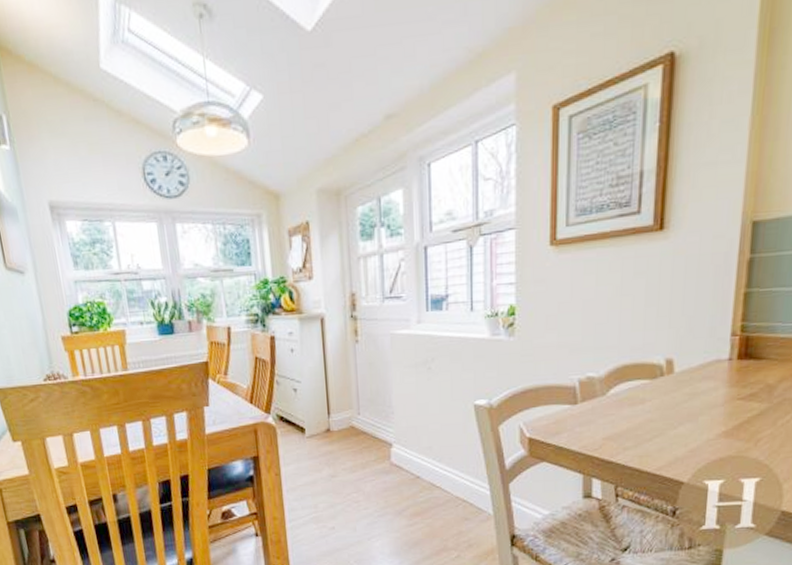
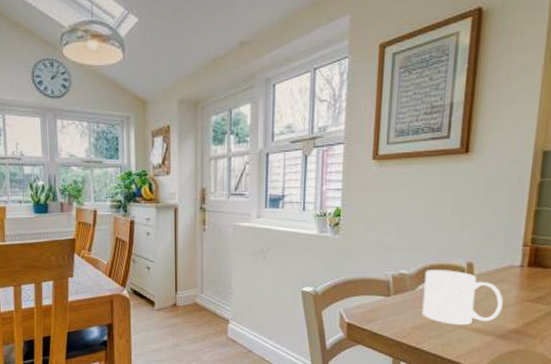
mug: none [615,369,709,433] -> present [422,270,503,326]

